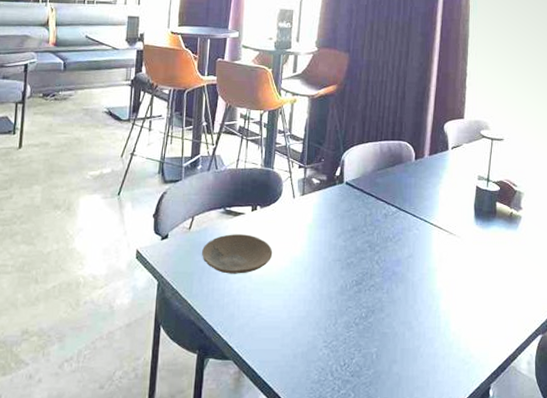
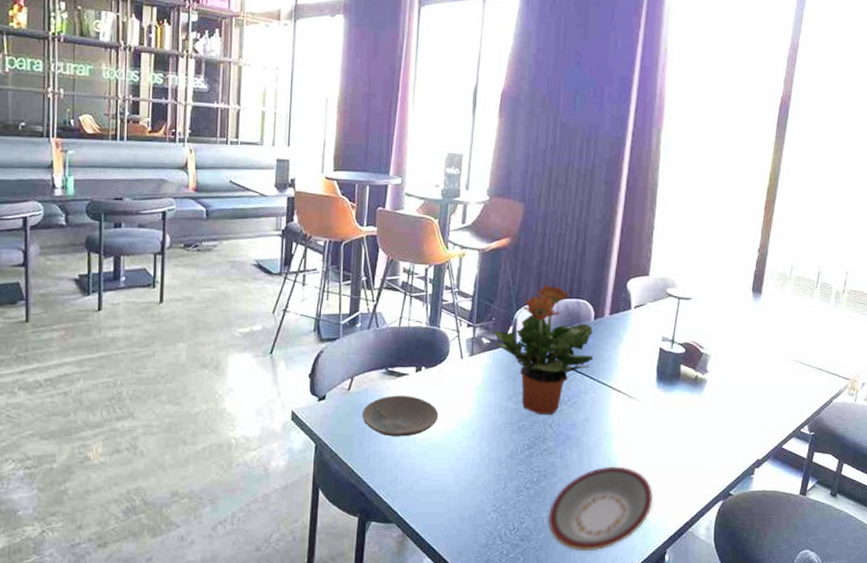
potted plant: none [322,127,415,251] -> present [493,284,593,414]
plate: none [377,301,476,387] -> present [548,466,653,551]

